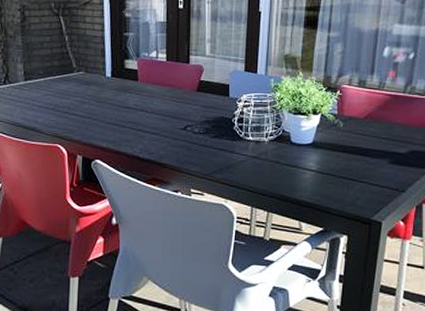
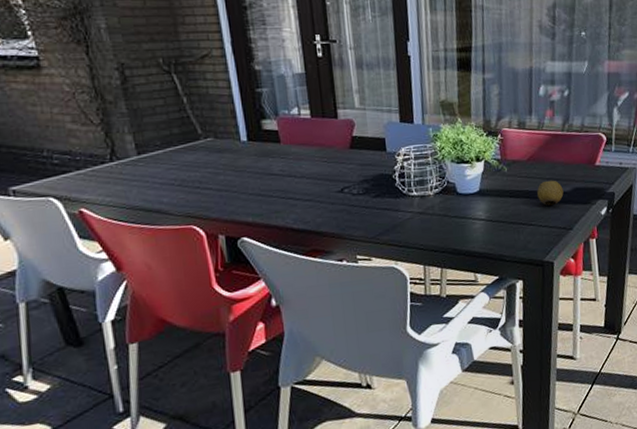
fruit: none [371,140,399,166] -> present [537,180,564,207]

